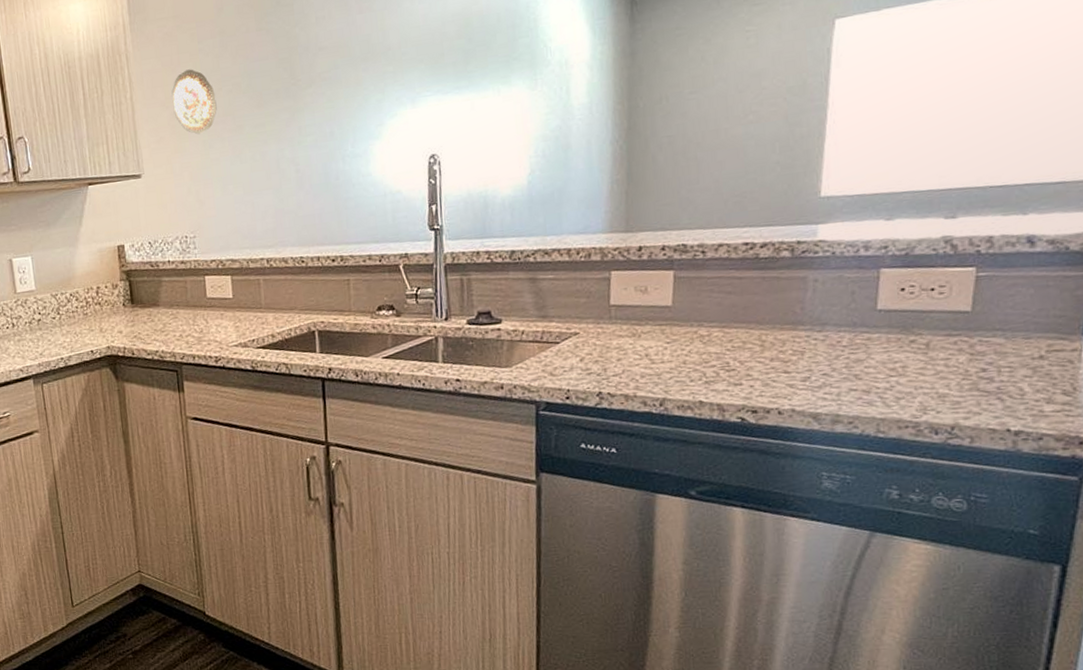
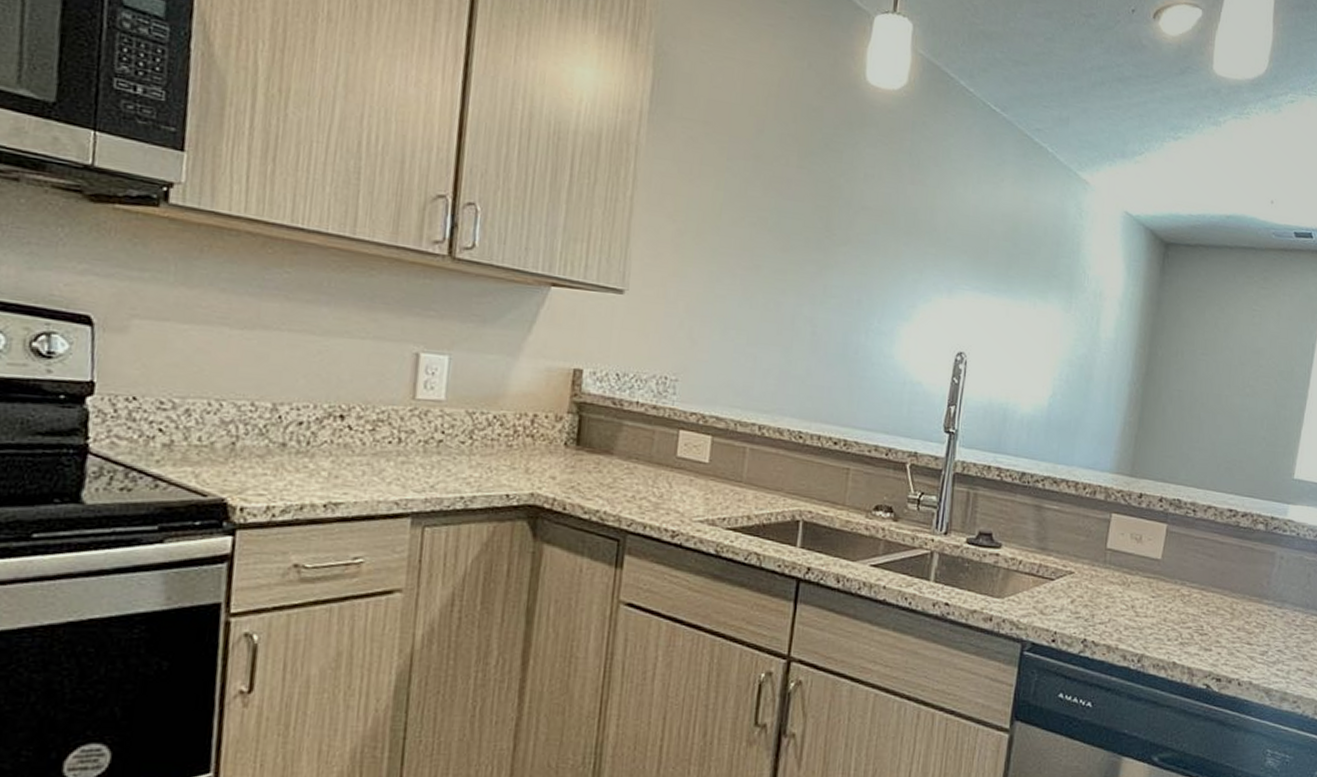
decorative plate: present [171,69,217,135] -> none [681,185,736,263]

